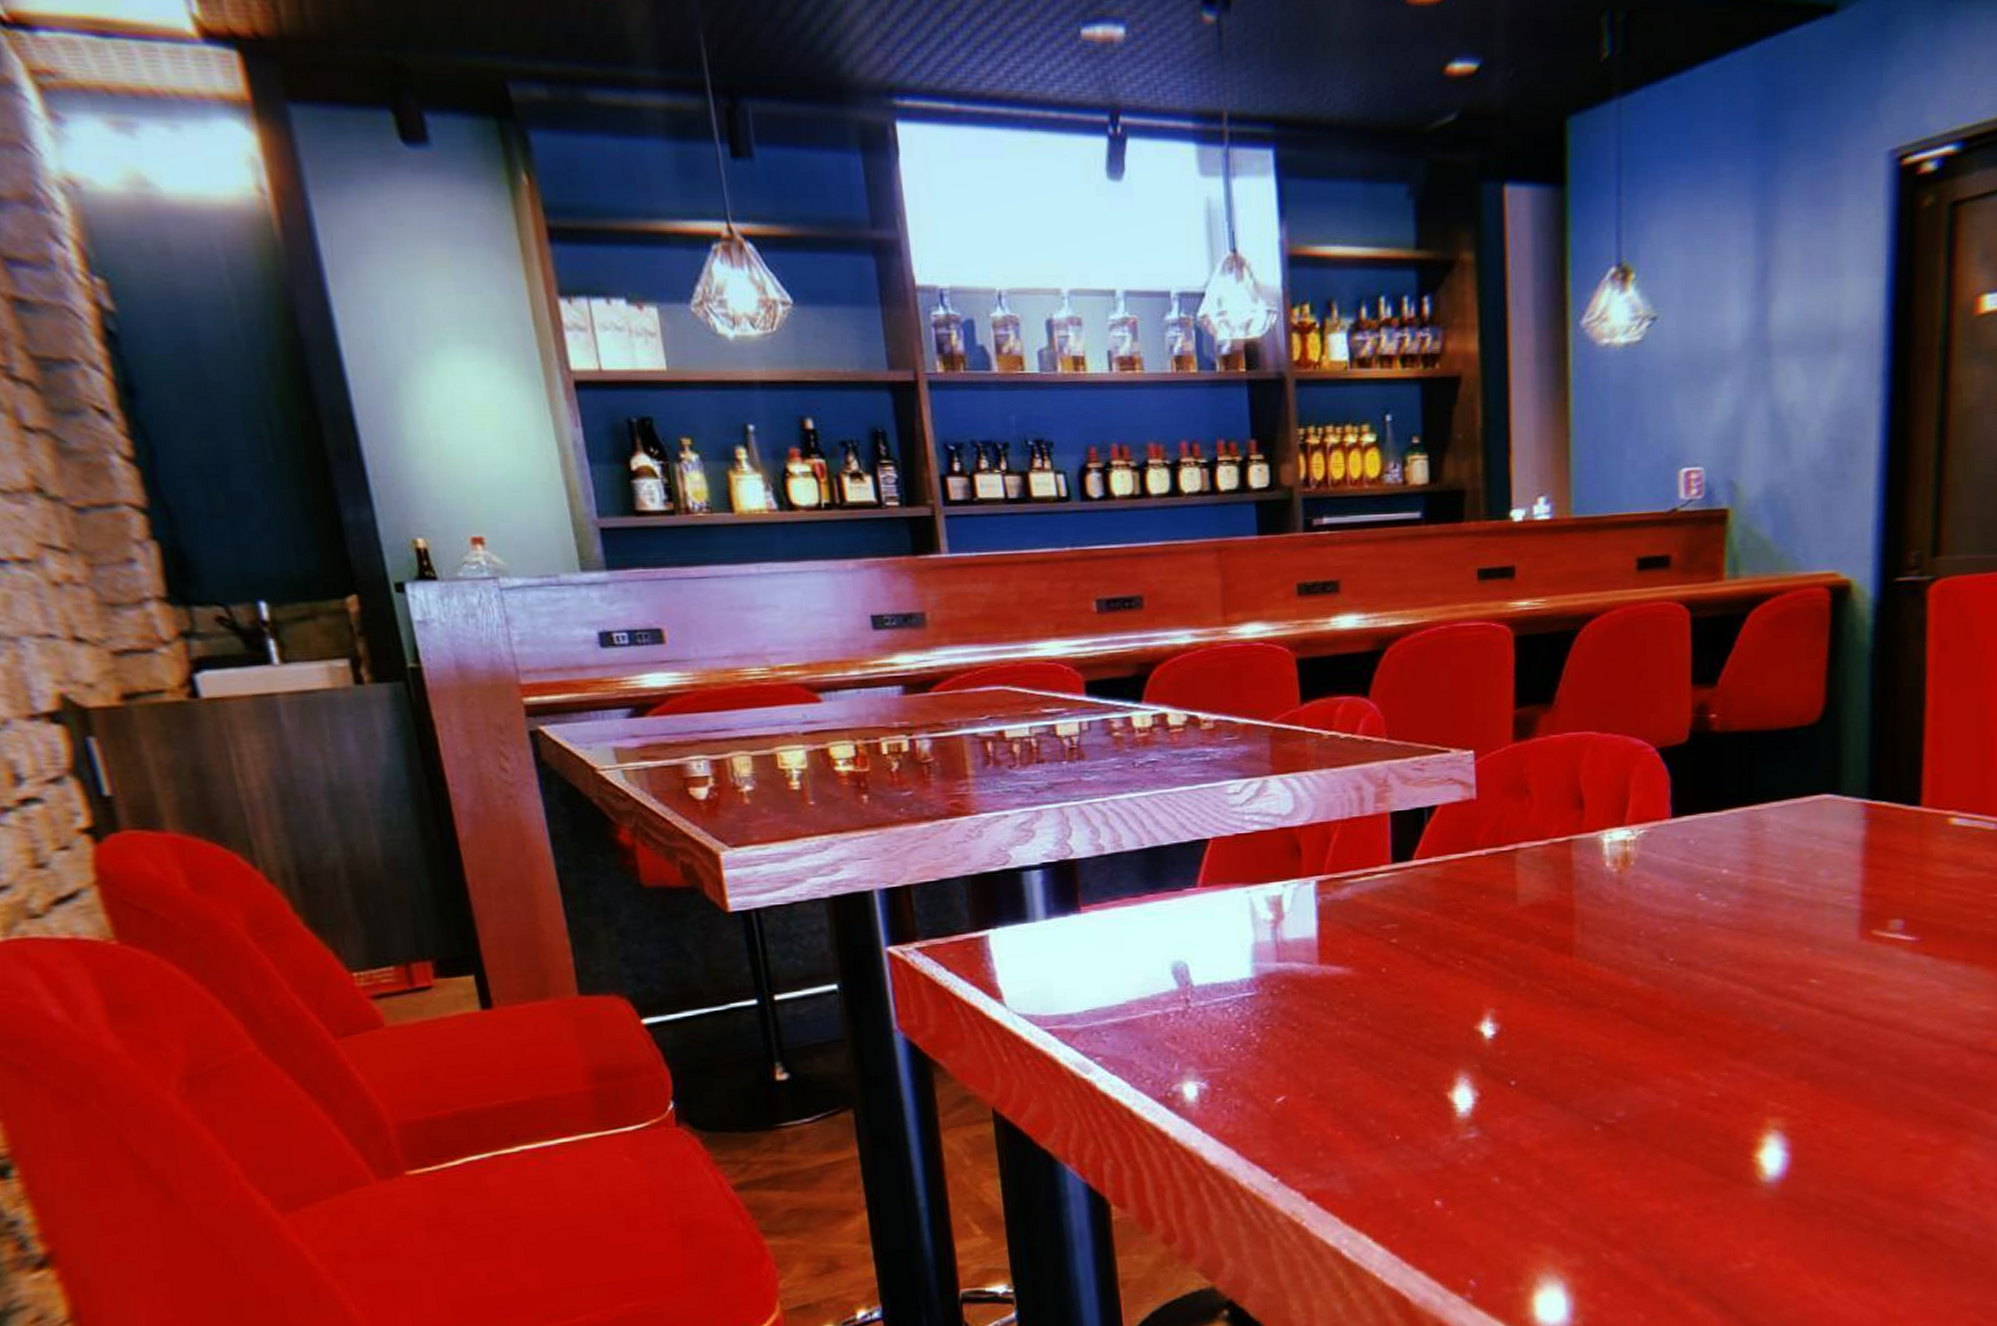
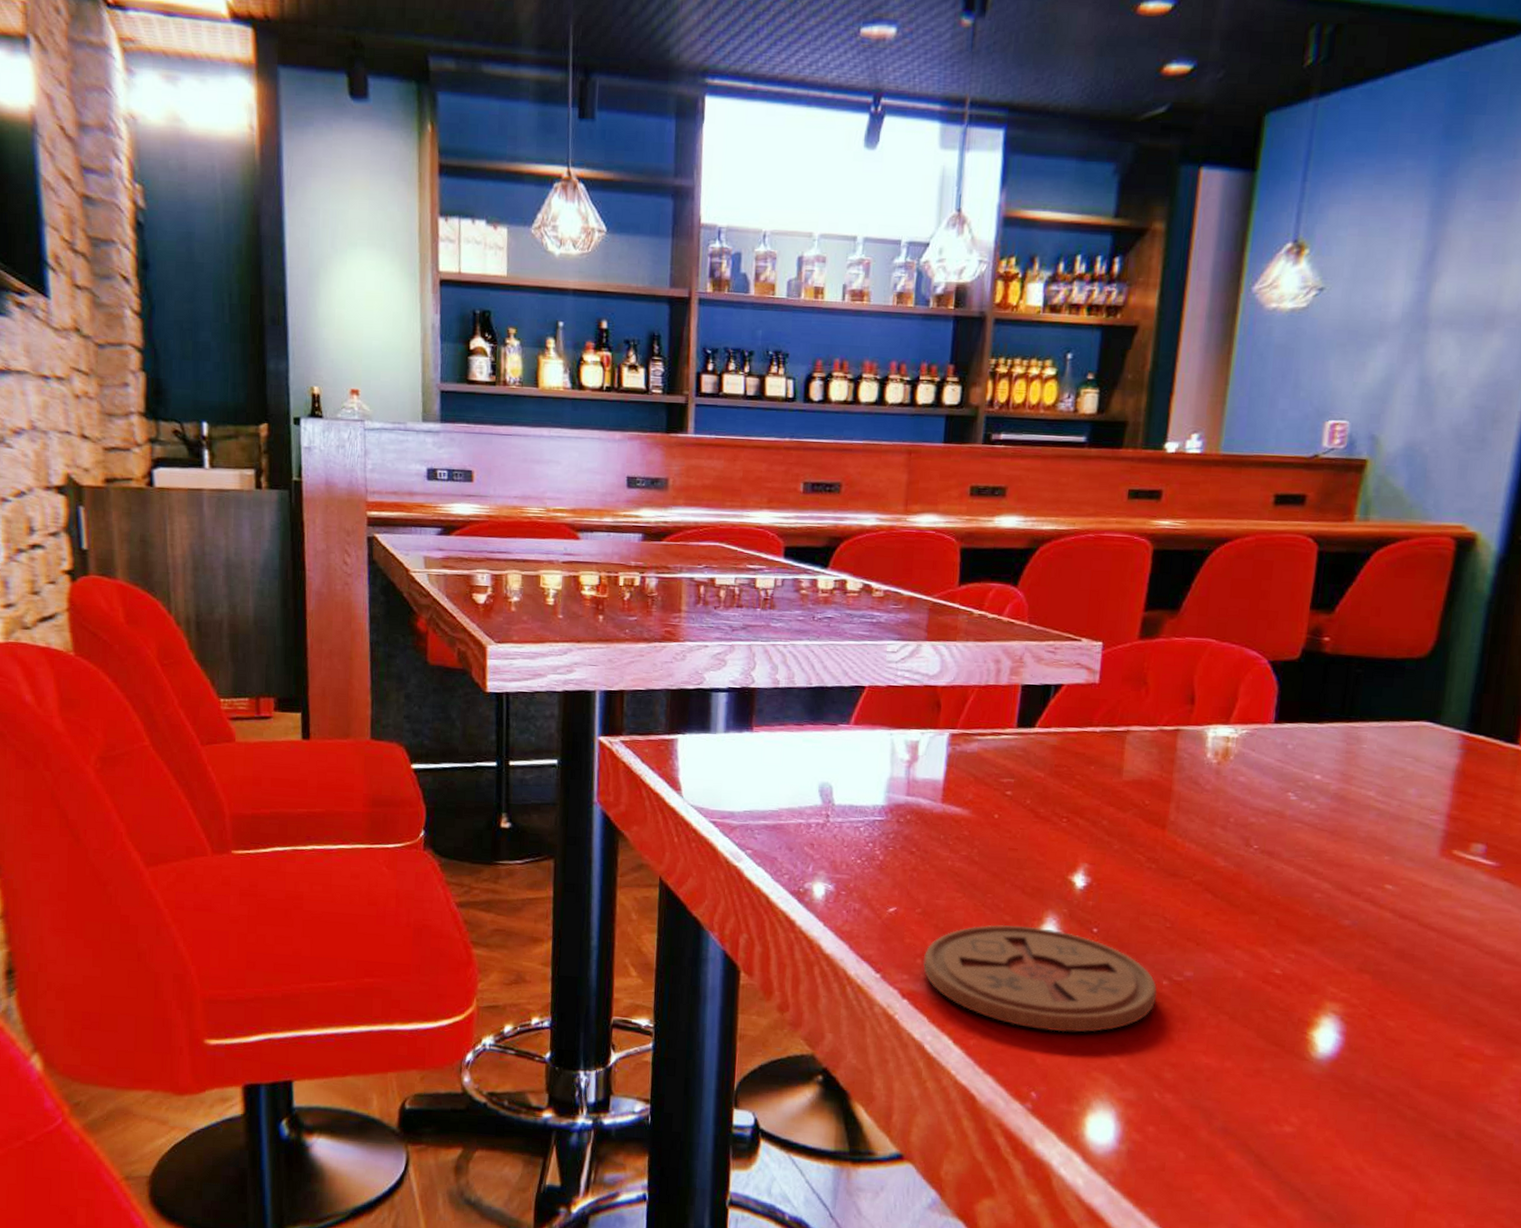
coaster: none [1325,1090,1590,1208] -> present [923,924,1157,1033]

